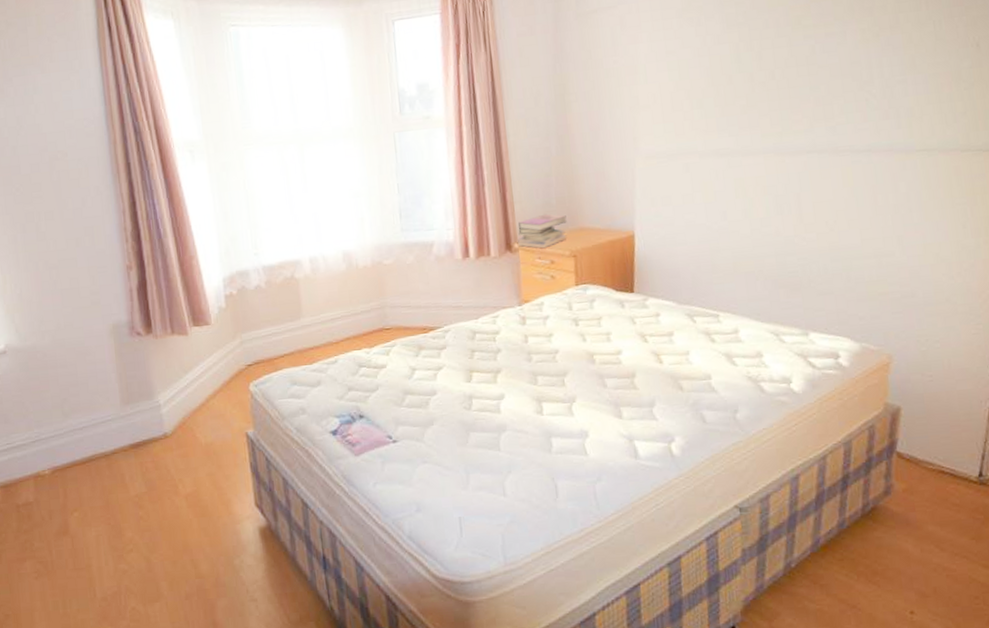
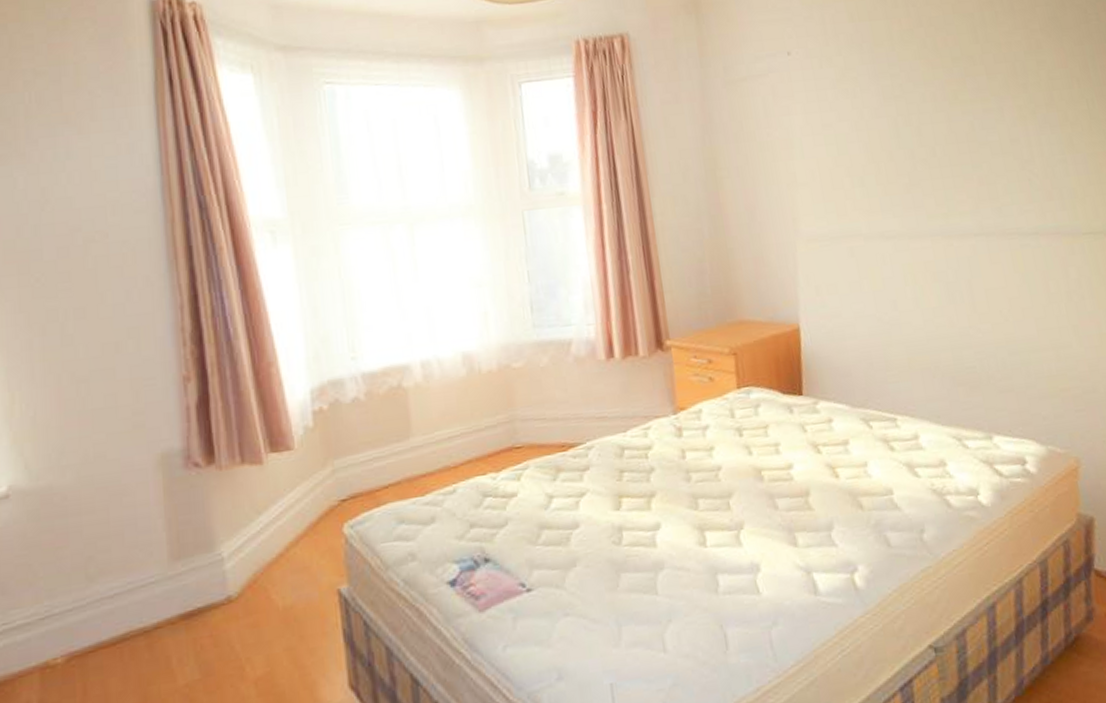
books: present [517,213,567,249] -> none [669,305,726,346]

